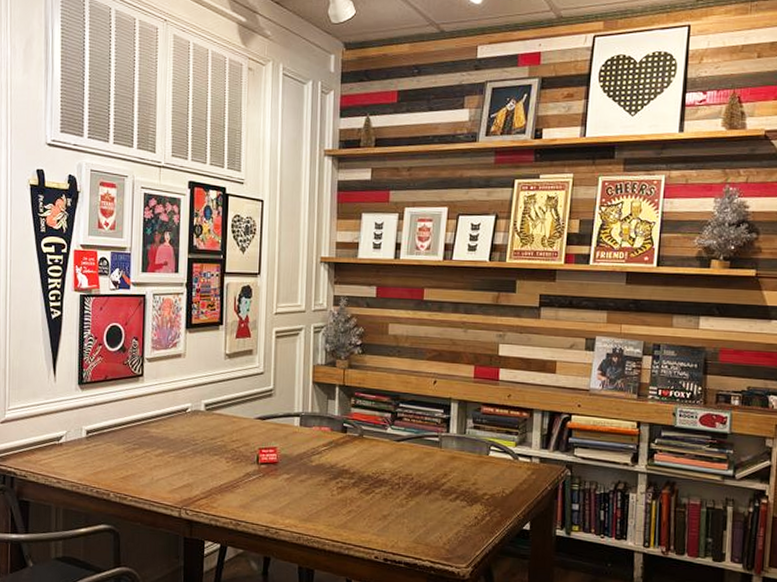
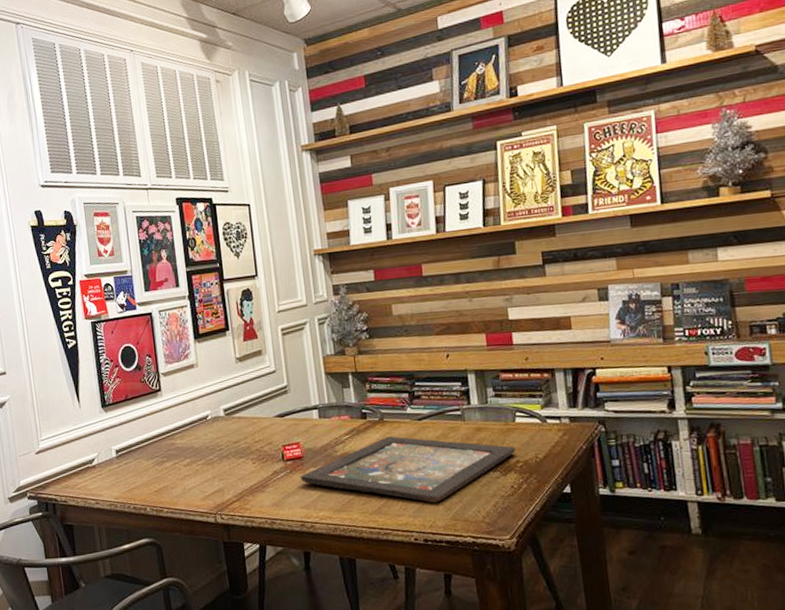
board game: none [272,453,486,524] -> present [300,436,517,503]

